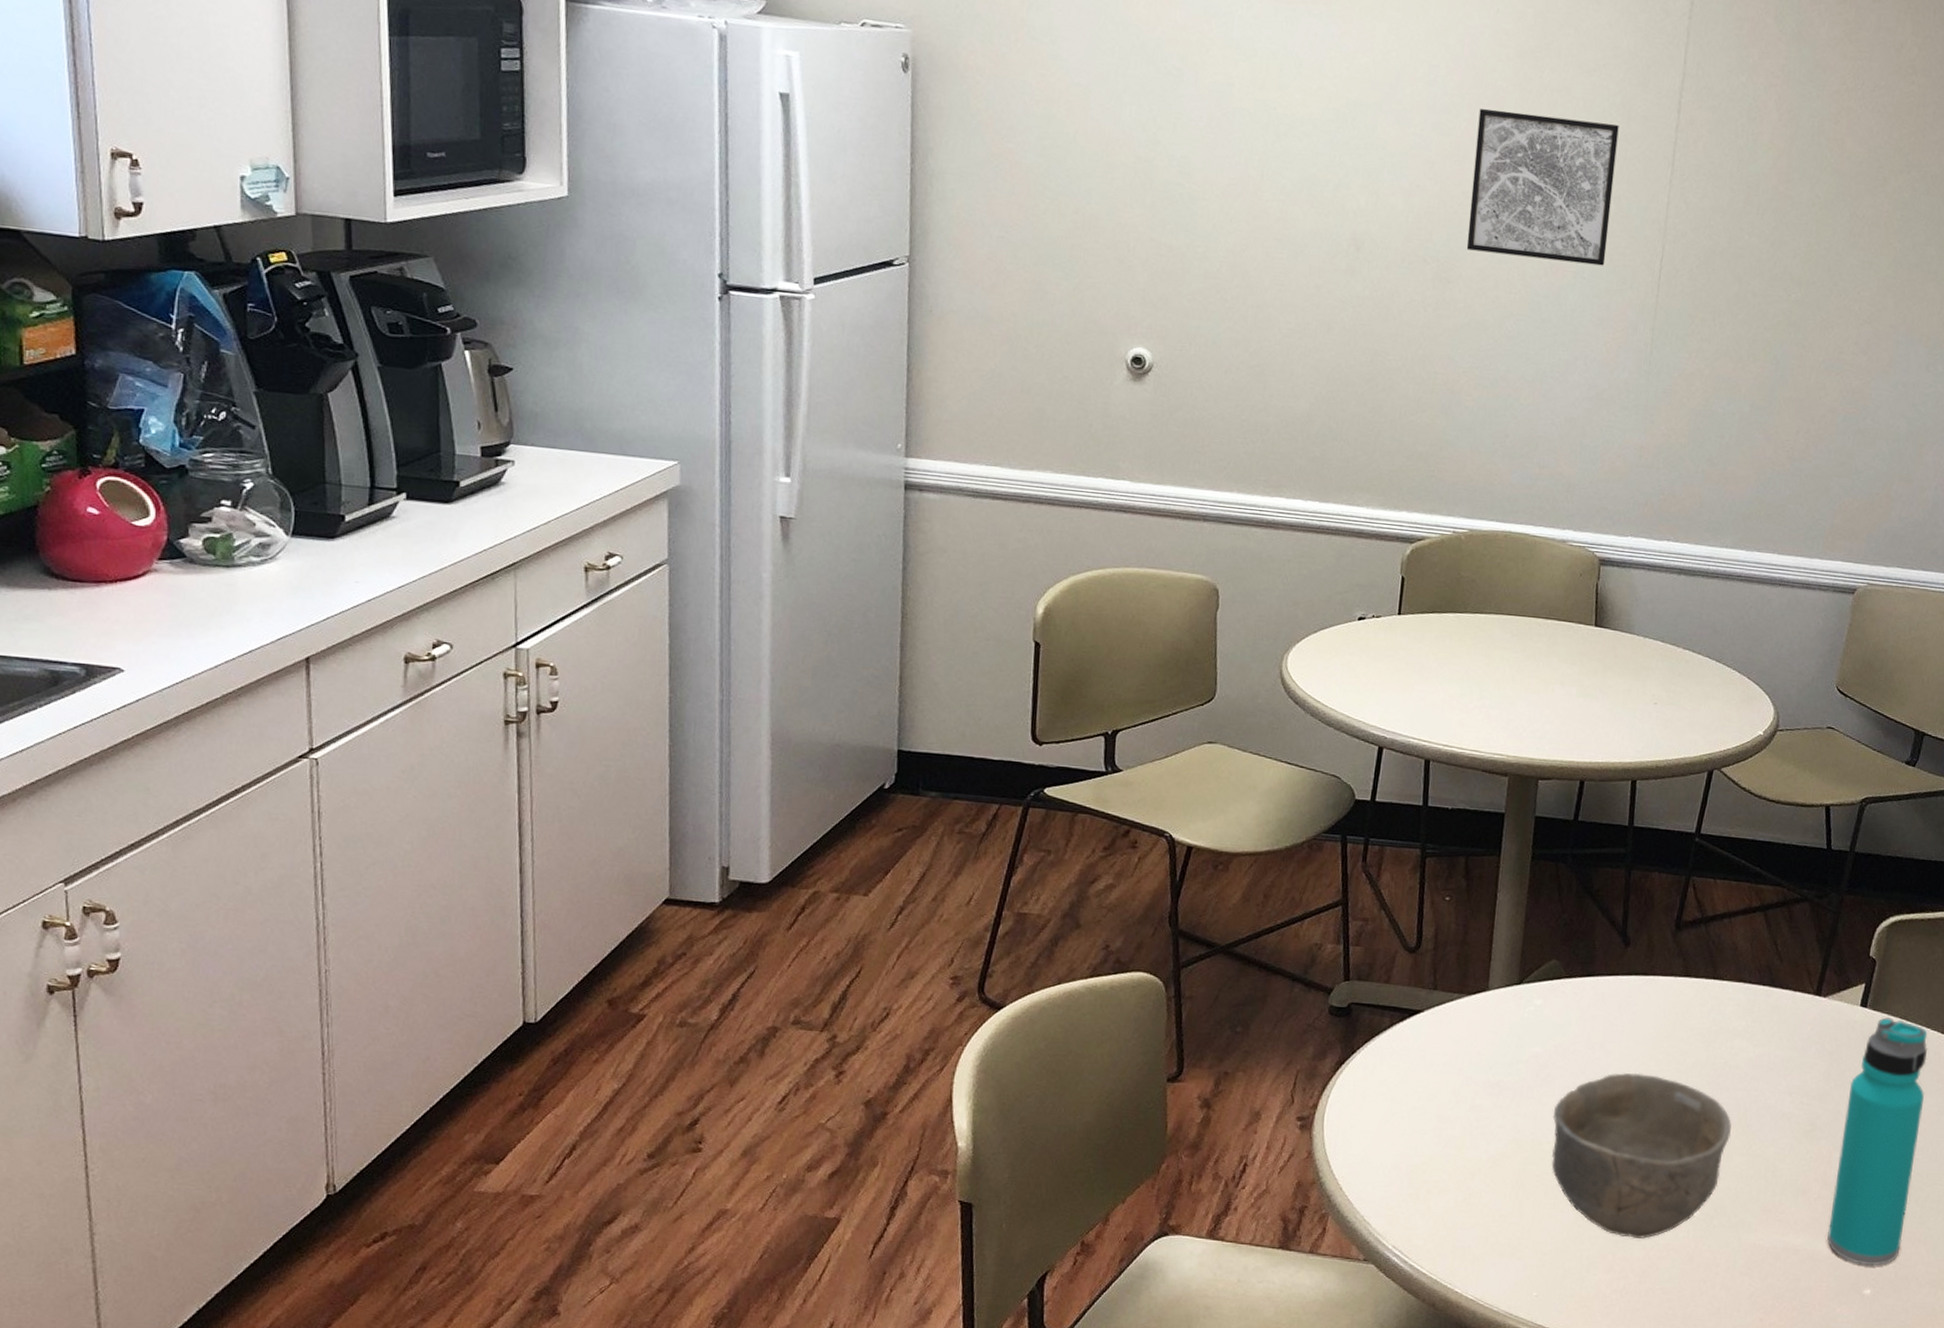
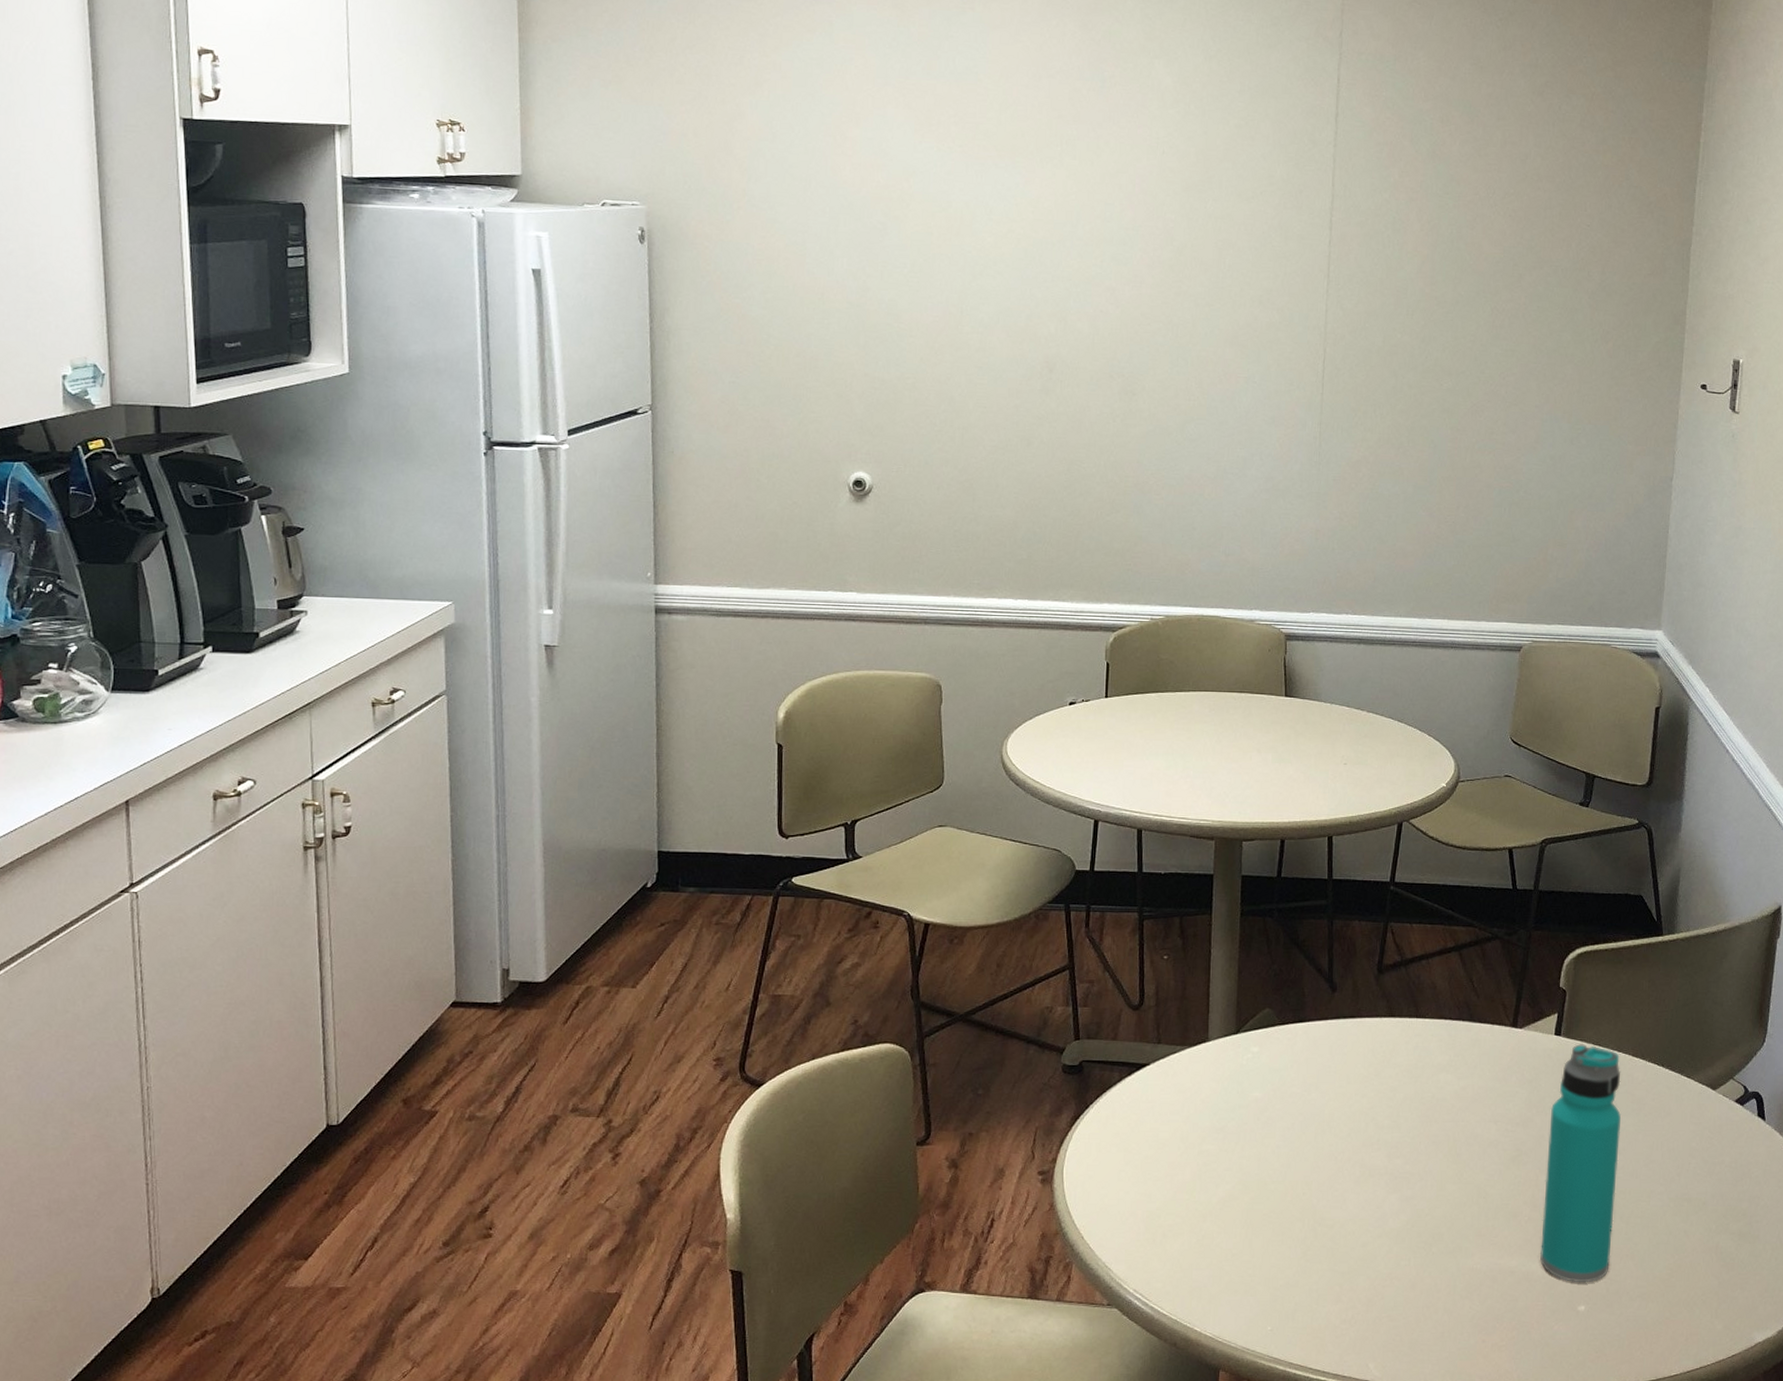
wall art: present [1466,109,1619,266] -> none [1147,238,1278,371]
bowl: present [1551,1072,1732,1239] -> none [1275,1111,1443,1269]

